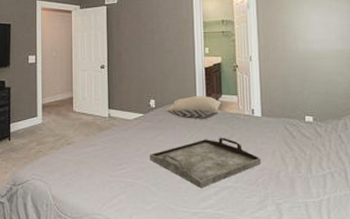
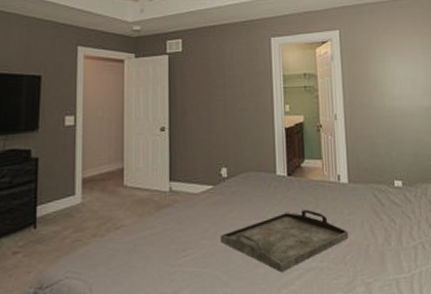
pillow: present [165,96,221,119] -> none [239,161,304,190]

